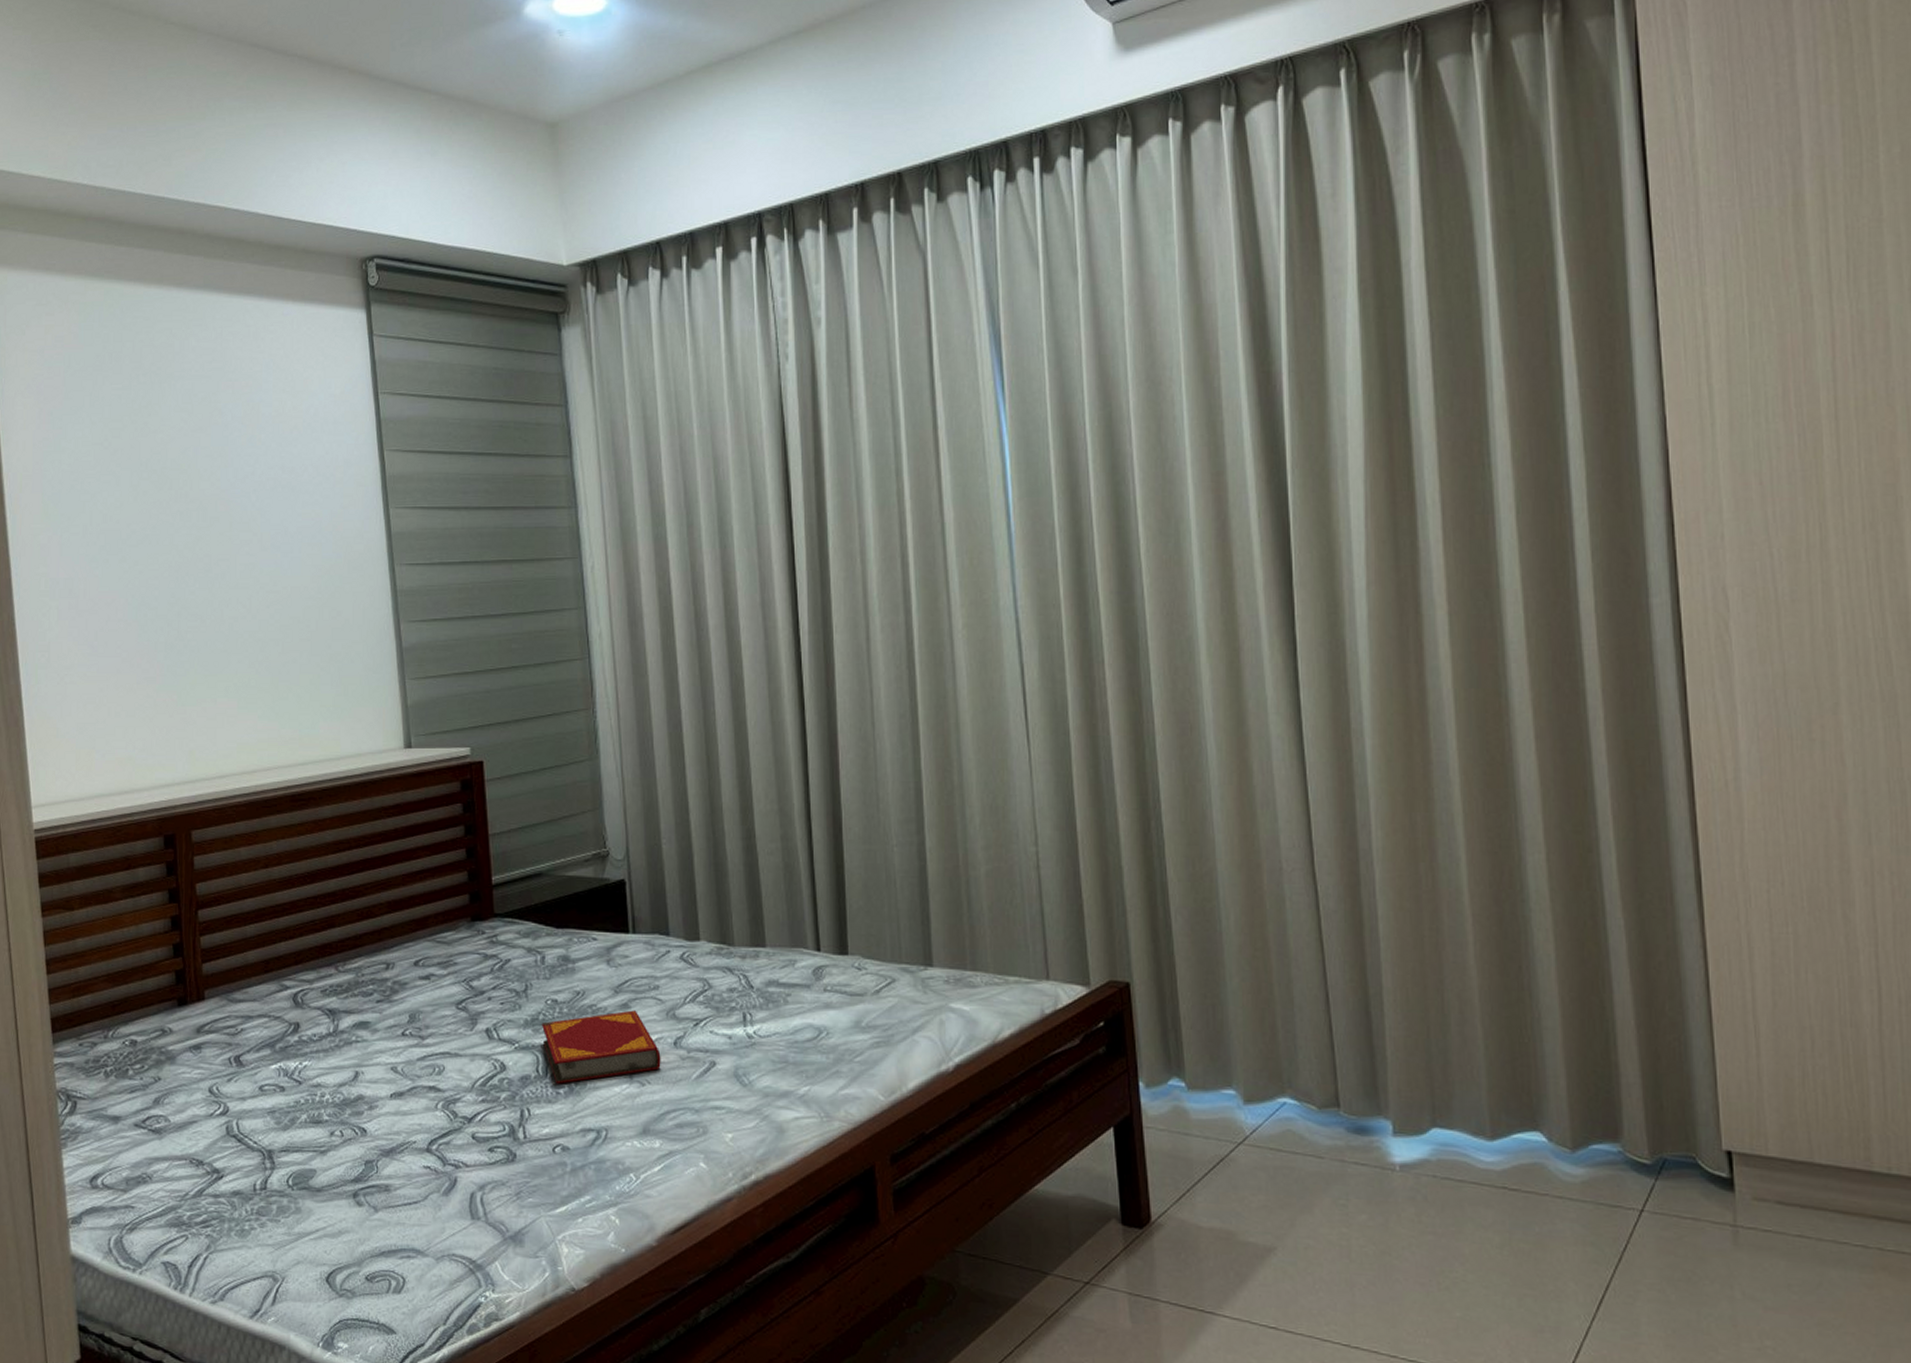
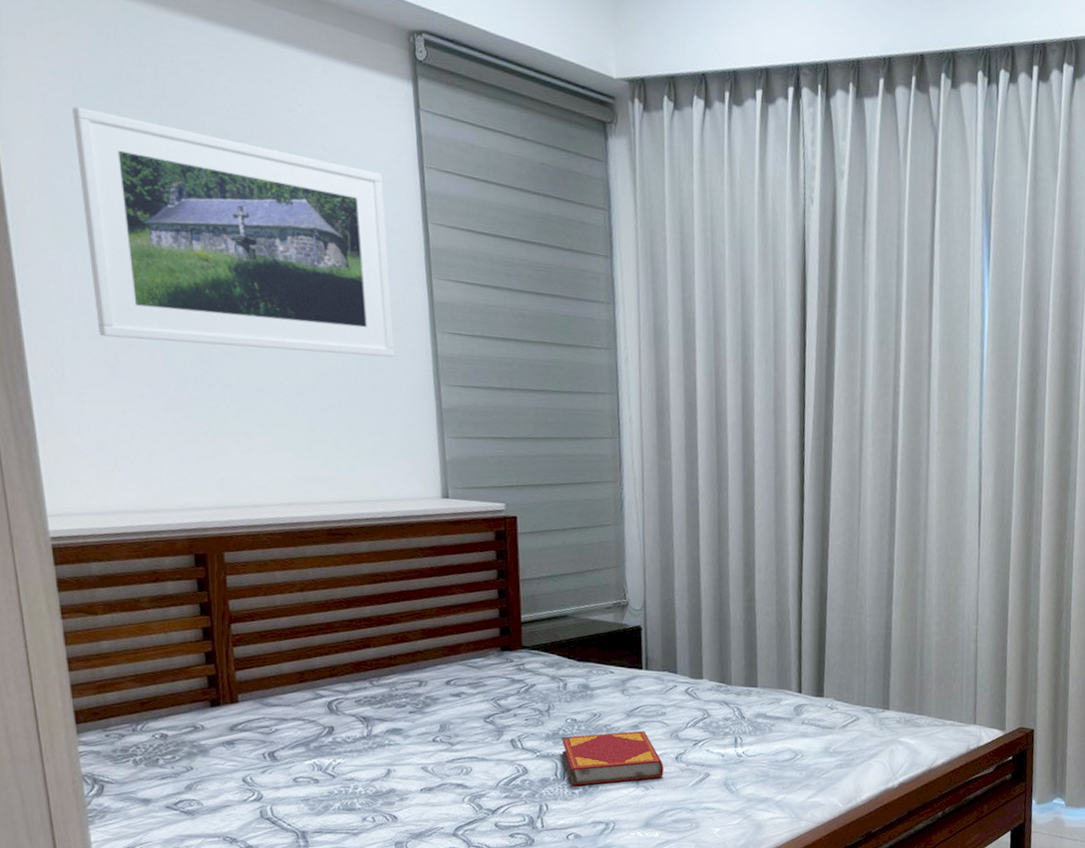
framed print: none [62,392,354,615] -> present [71,106,395,357]

